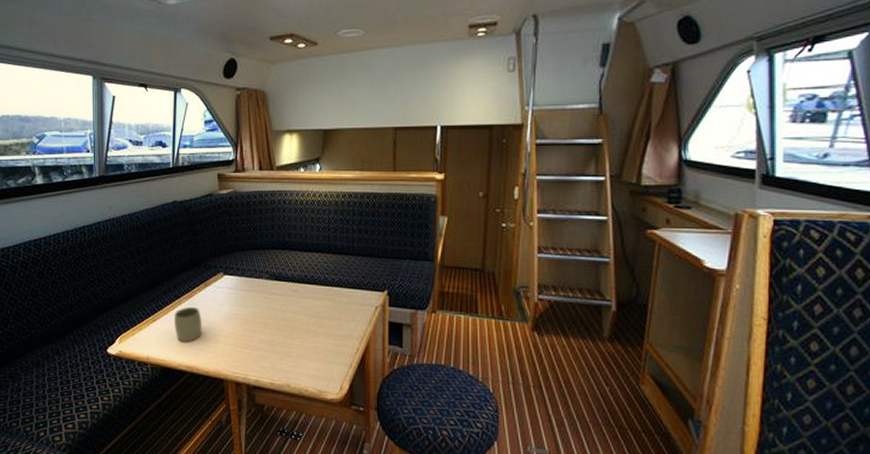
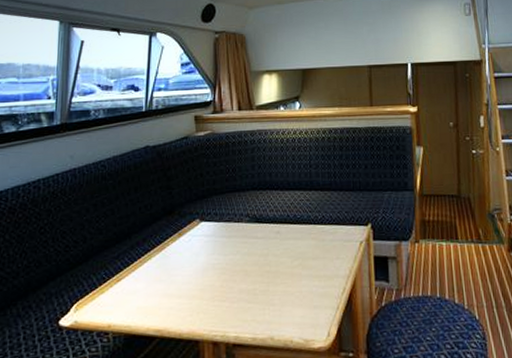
mug: present [174,307,203,342] -> none [142,261,176,302]

